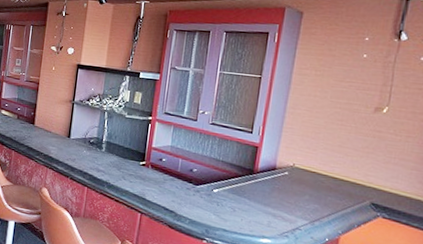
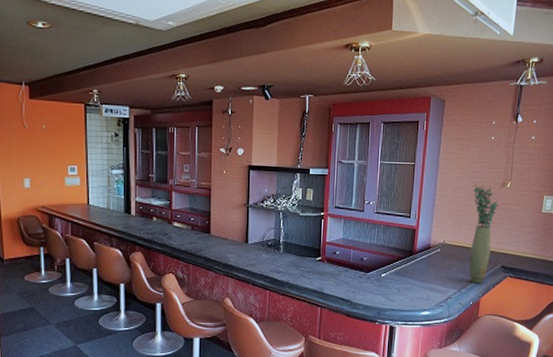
vase: none [326,104,370,220] -> present [469,183,498,284]

